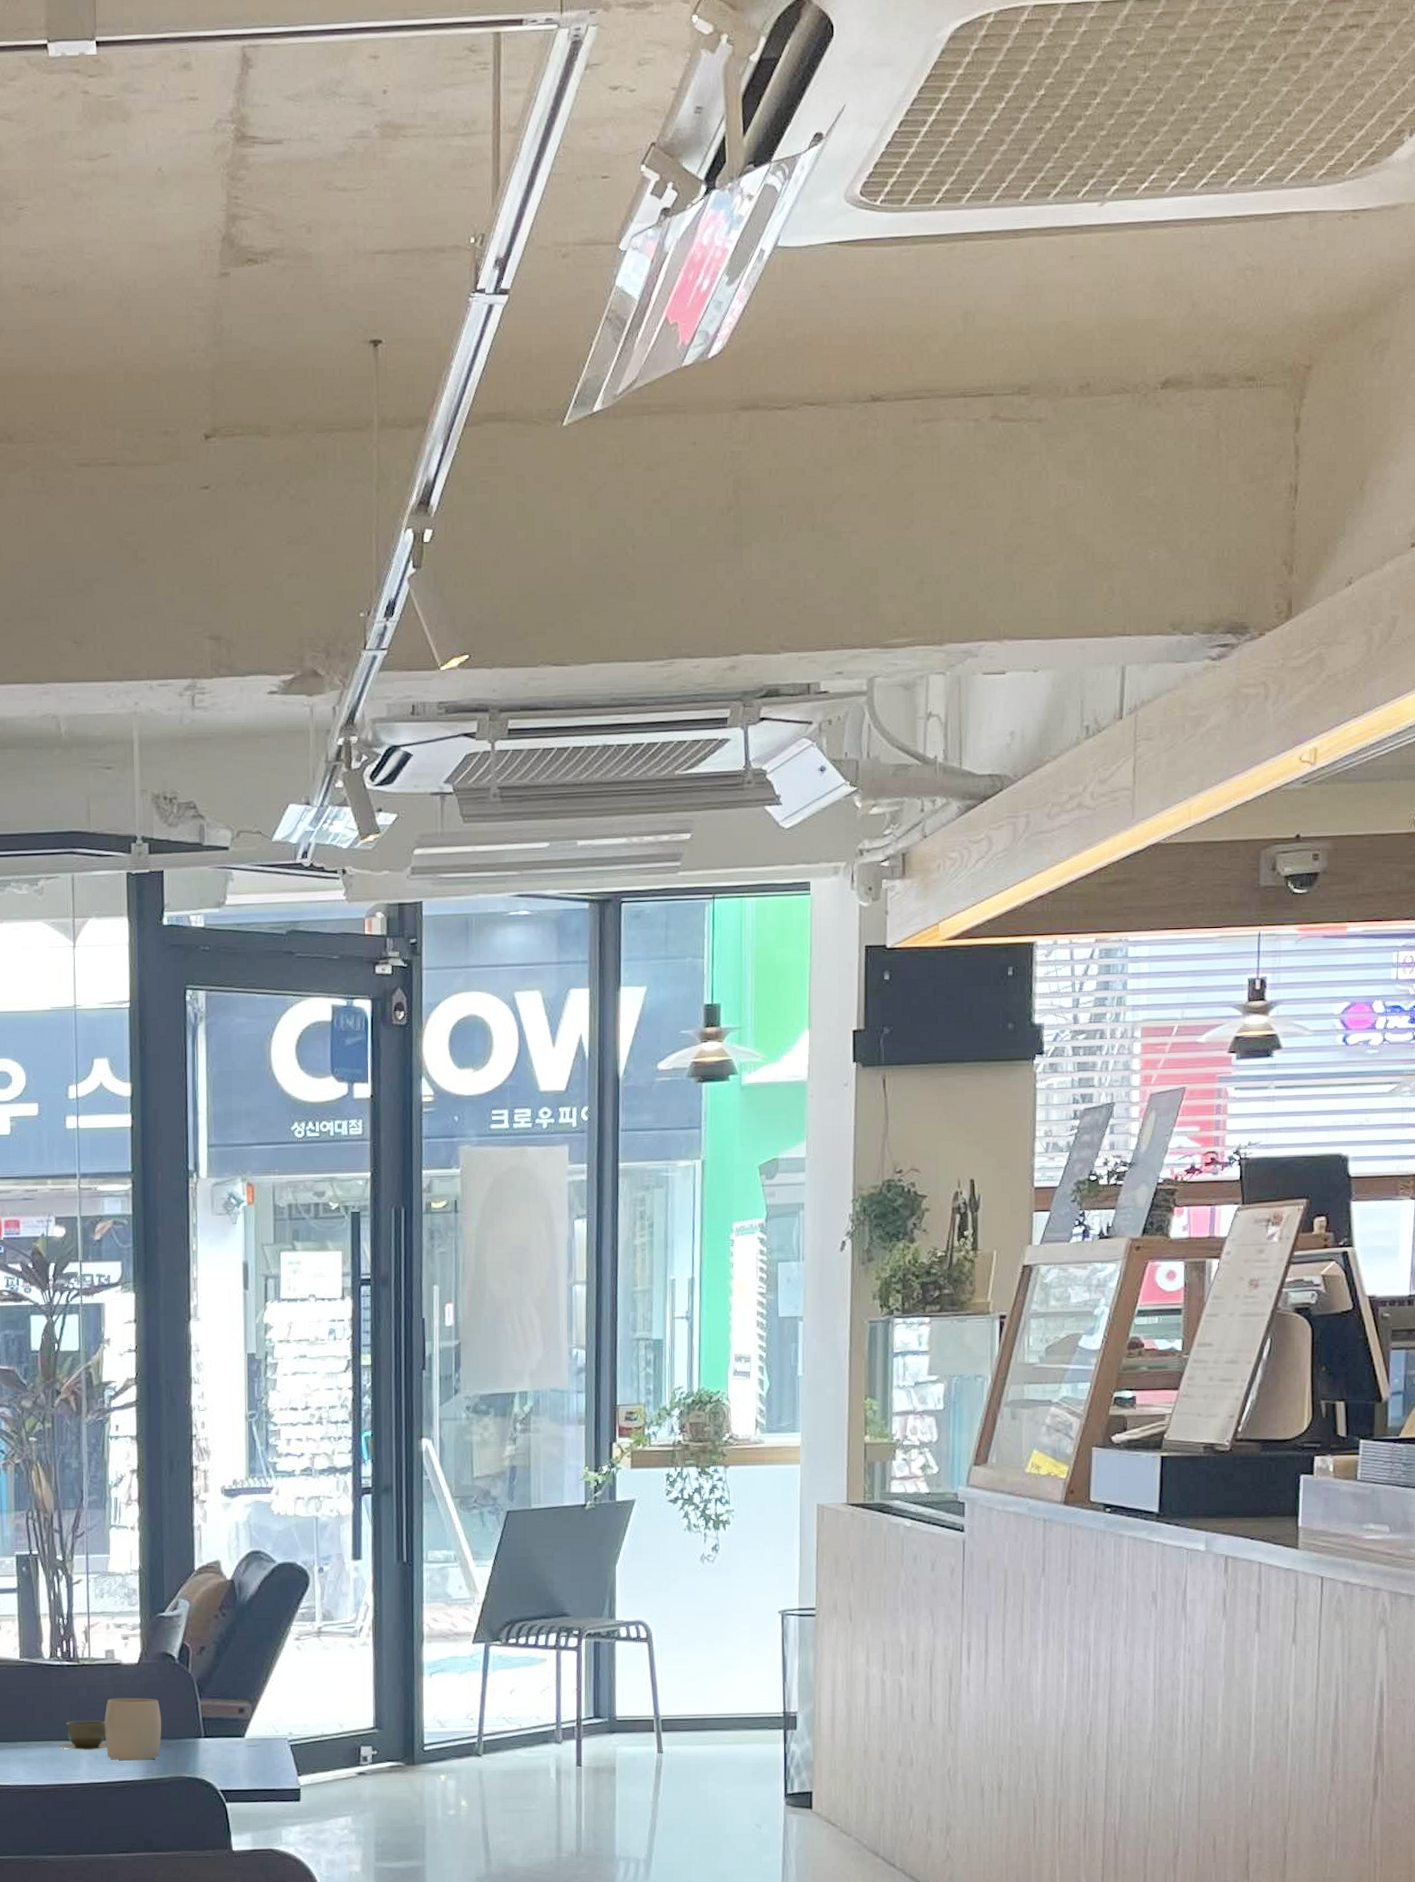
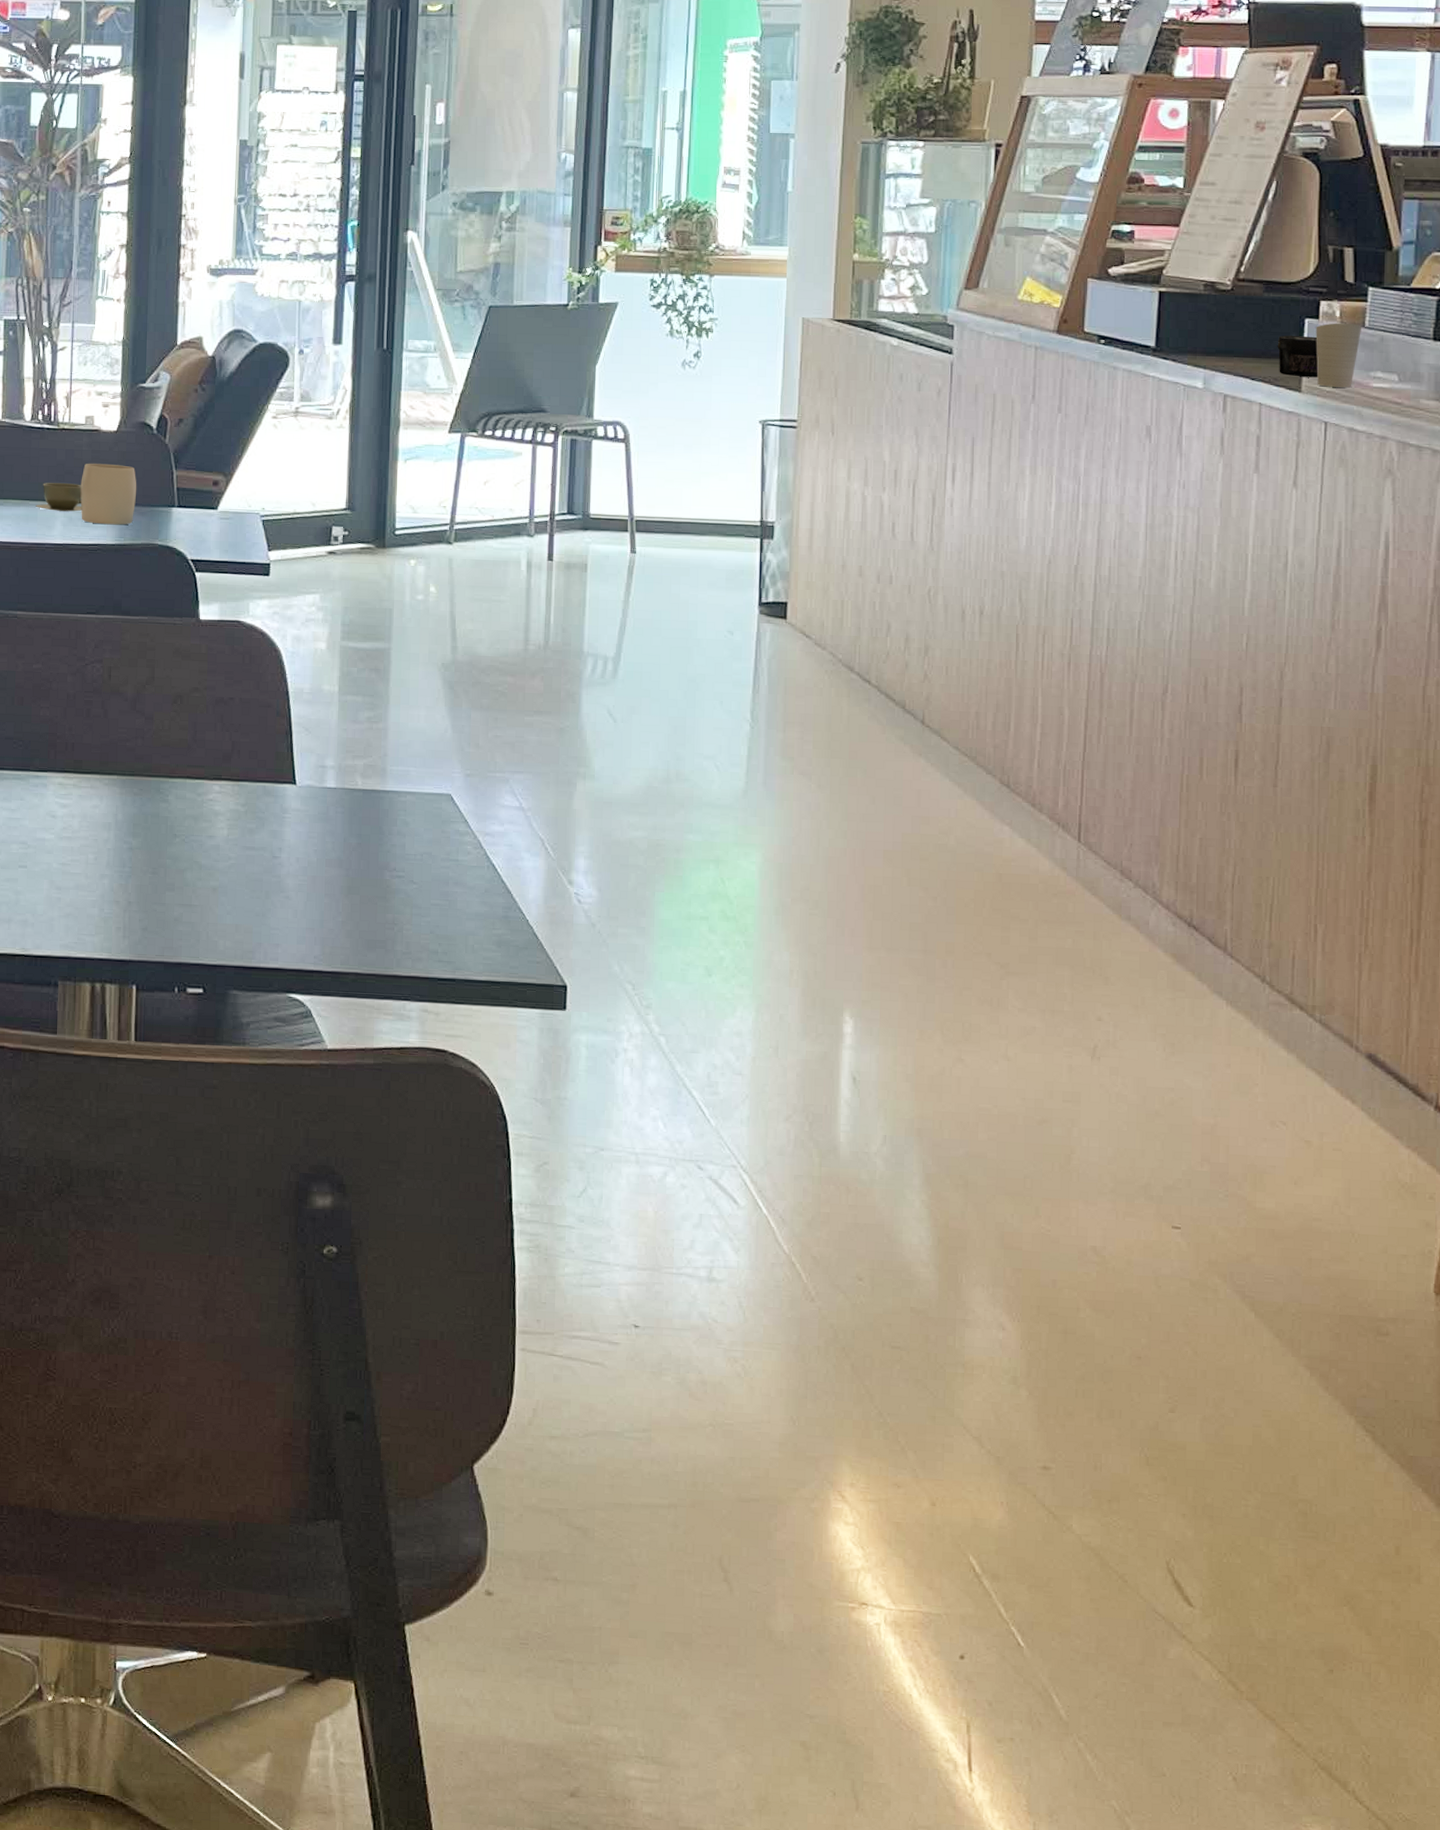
jar: none [1274,1492,1314,1534] -> present [1277,335,1319,378]
cup: none [1311,1477,1355,1542] -> present [1316,323,1362,388]

